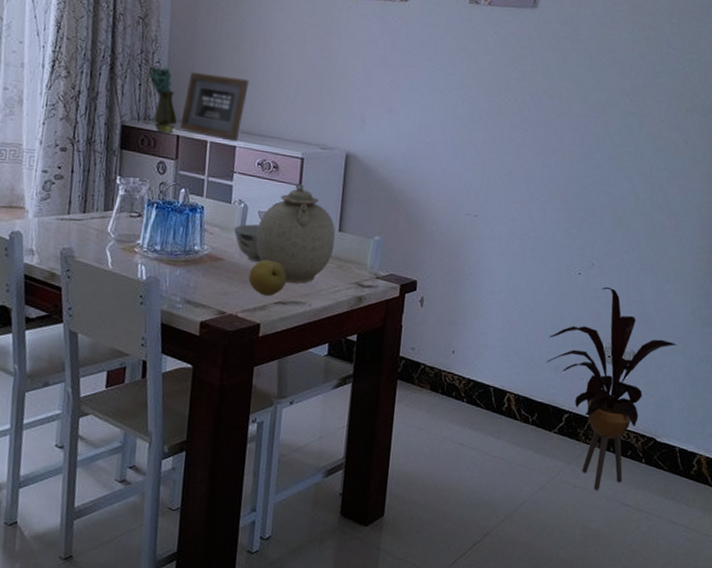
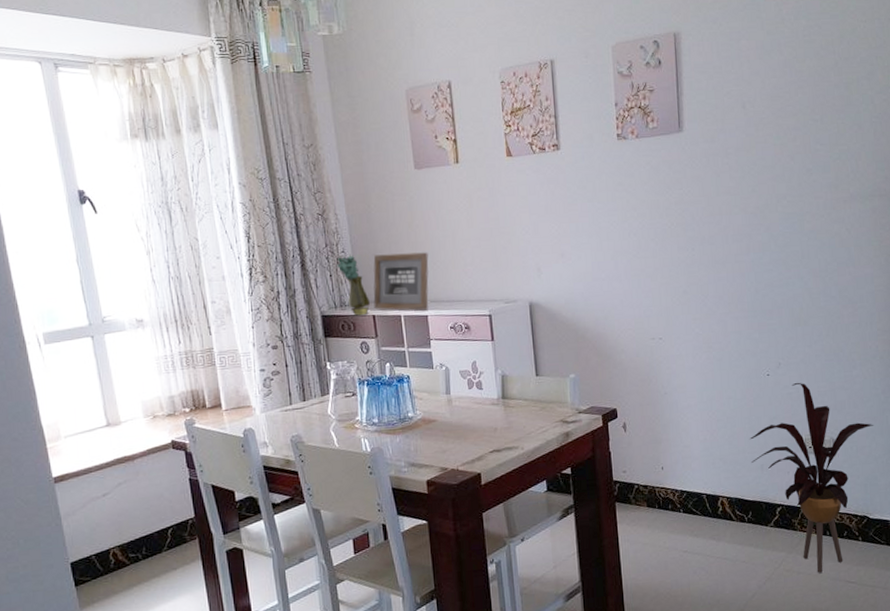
bowl: present [233,224,262,262] -> none [440,383,471,418]
fruit: present [248,259,287,297] -> none [462,413,497,448]
teapot: present [256,183,336,284] -> none [461,339,535,431]

